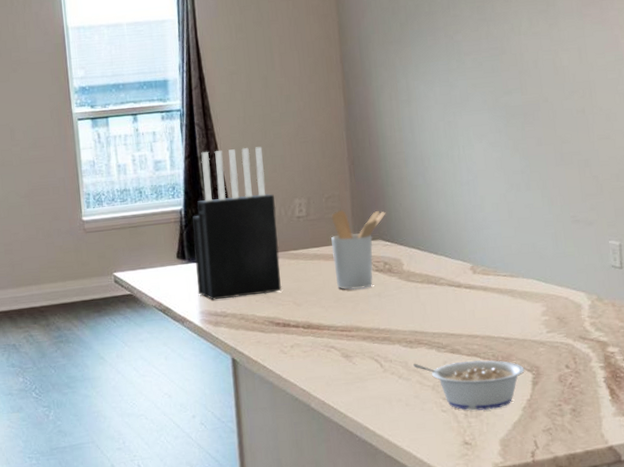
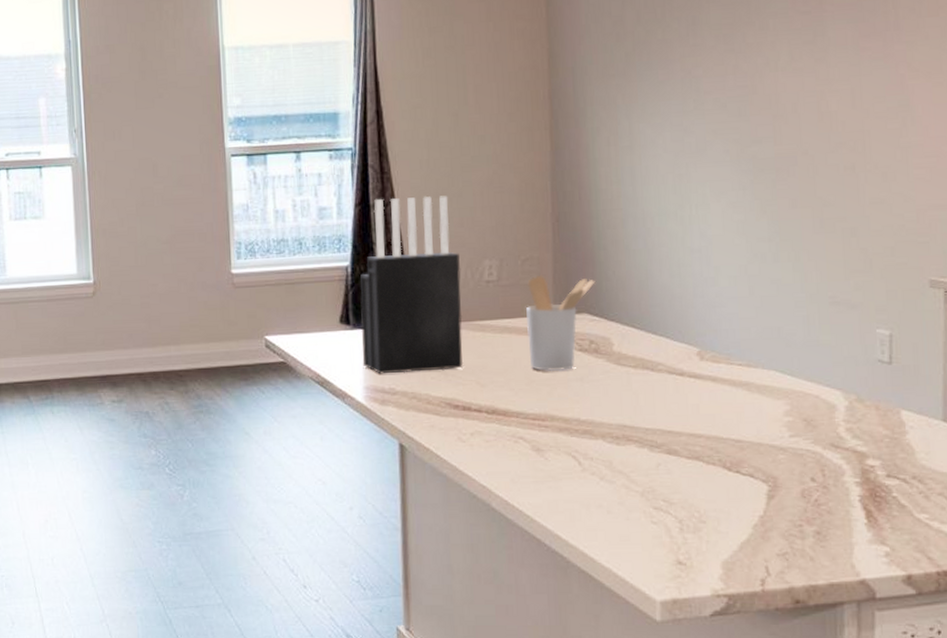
legume: present [413,359,525,411] -> none [619,463,758,526]

